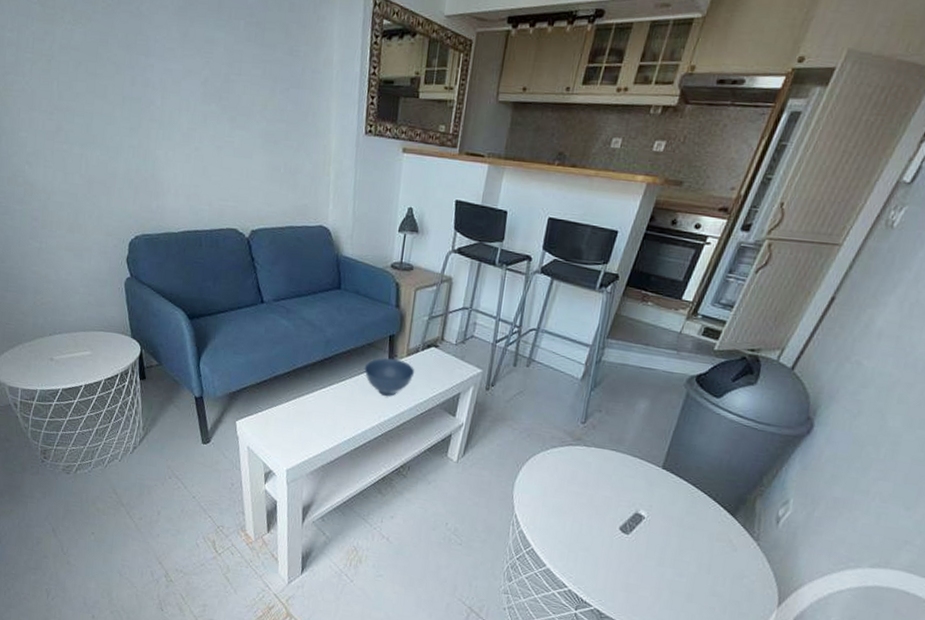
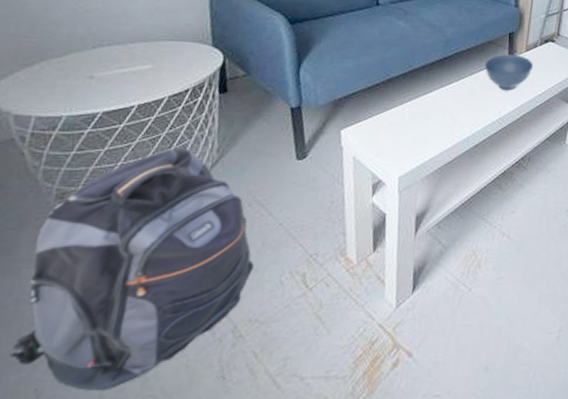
backpack: none [28,423,176,600] -> present [8,147,254,392]

